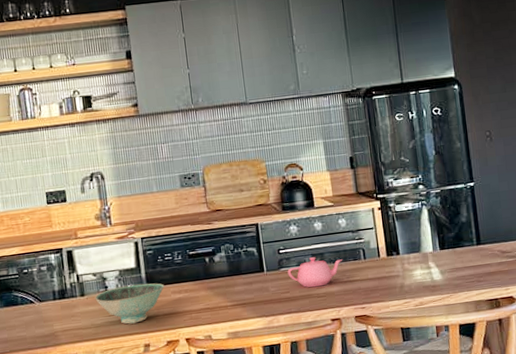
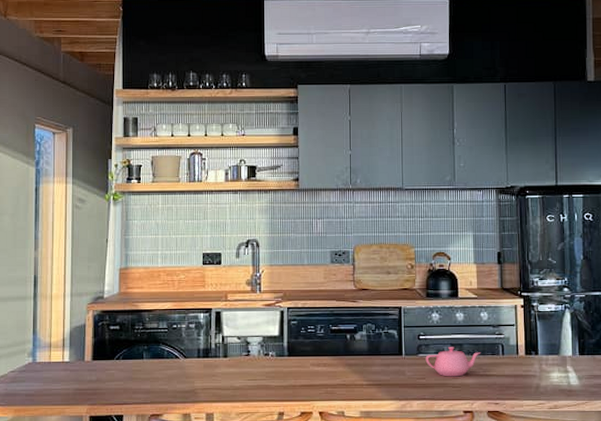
bowl: present [95,283,165,324] -> none [237,352,304,390]

